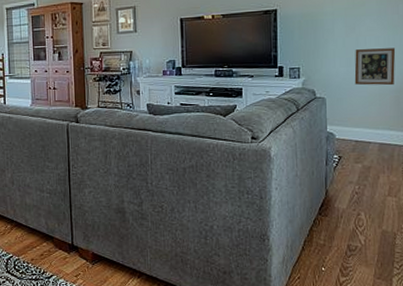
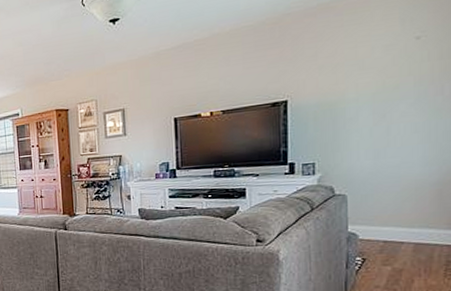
picture frame: present [354,48,396,86] -> none [383,134,439,179]

